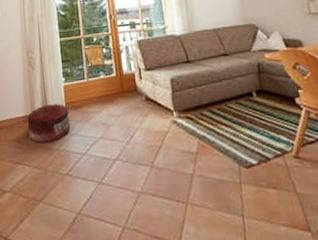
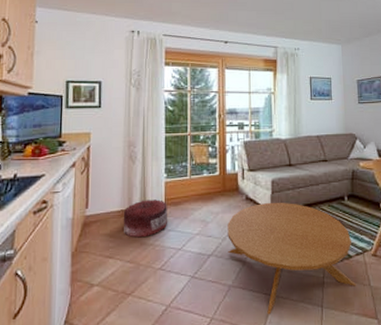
coffee table: none [129,101,281,225] -> present [227,202,357,315]

